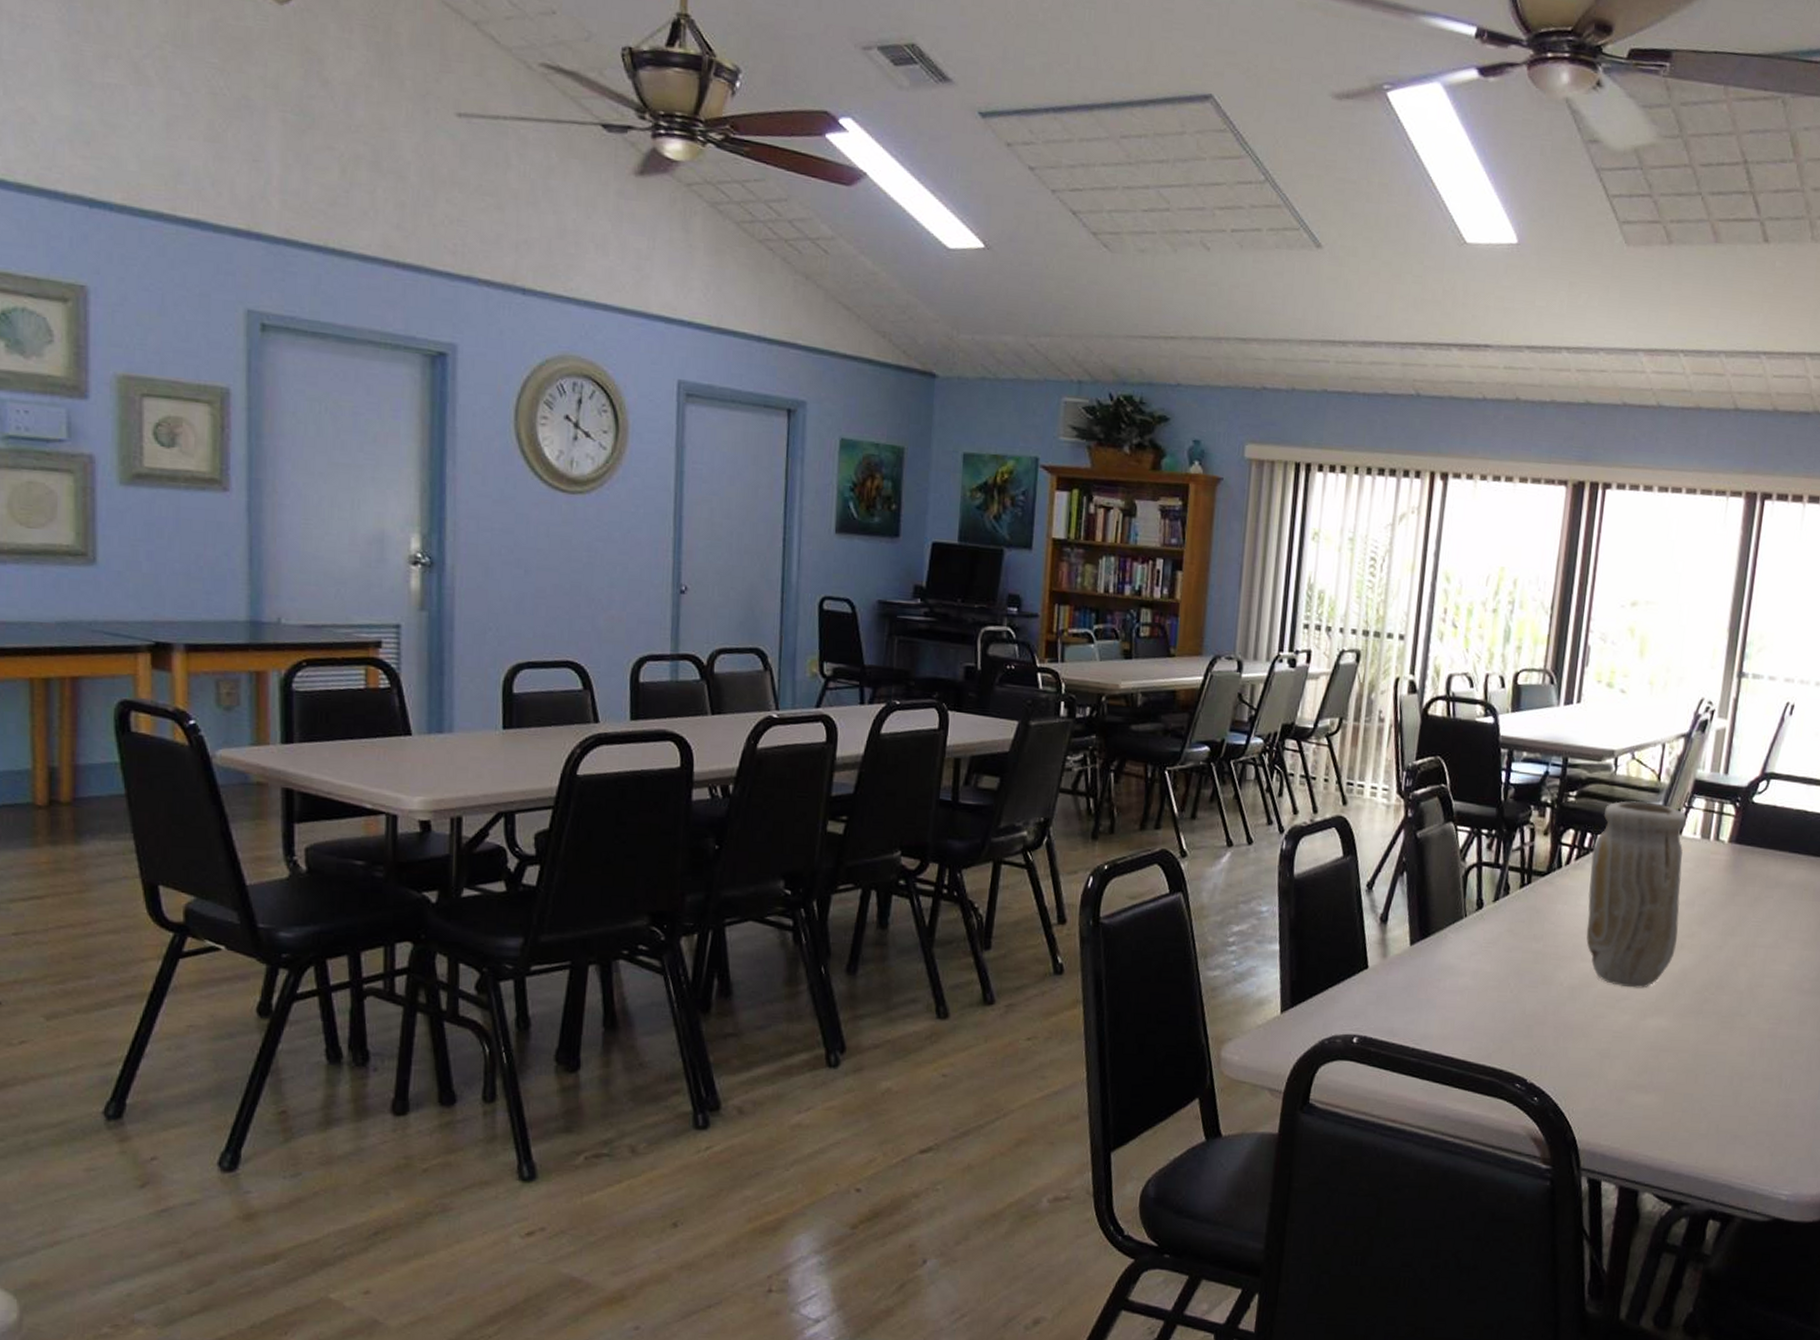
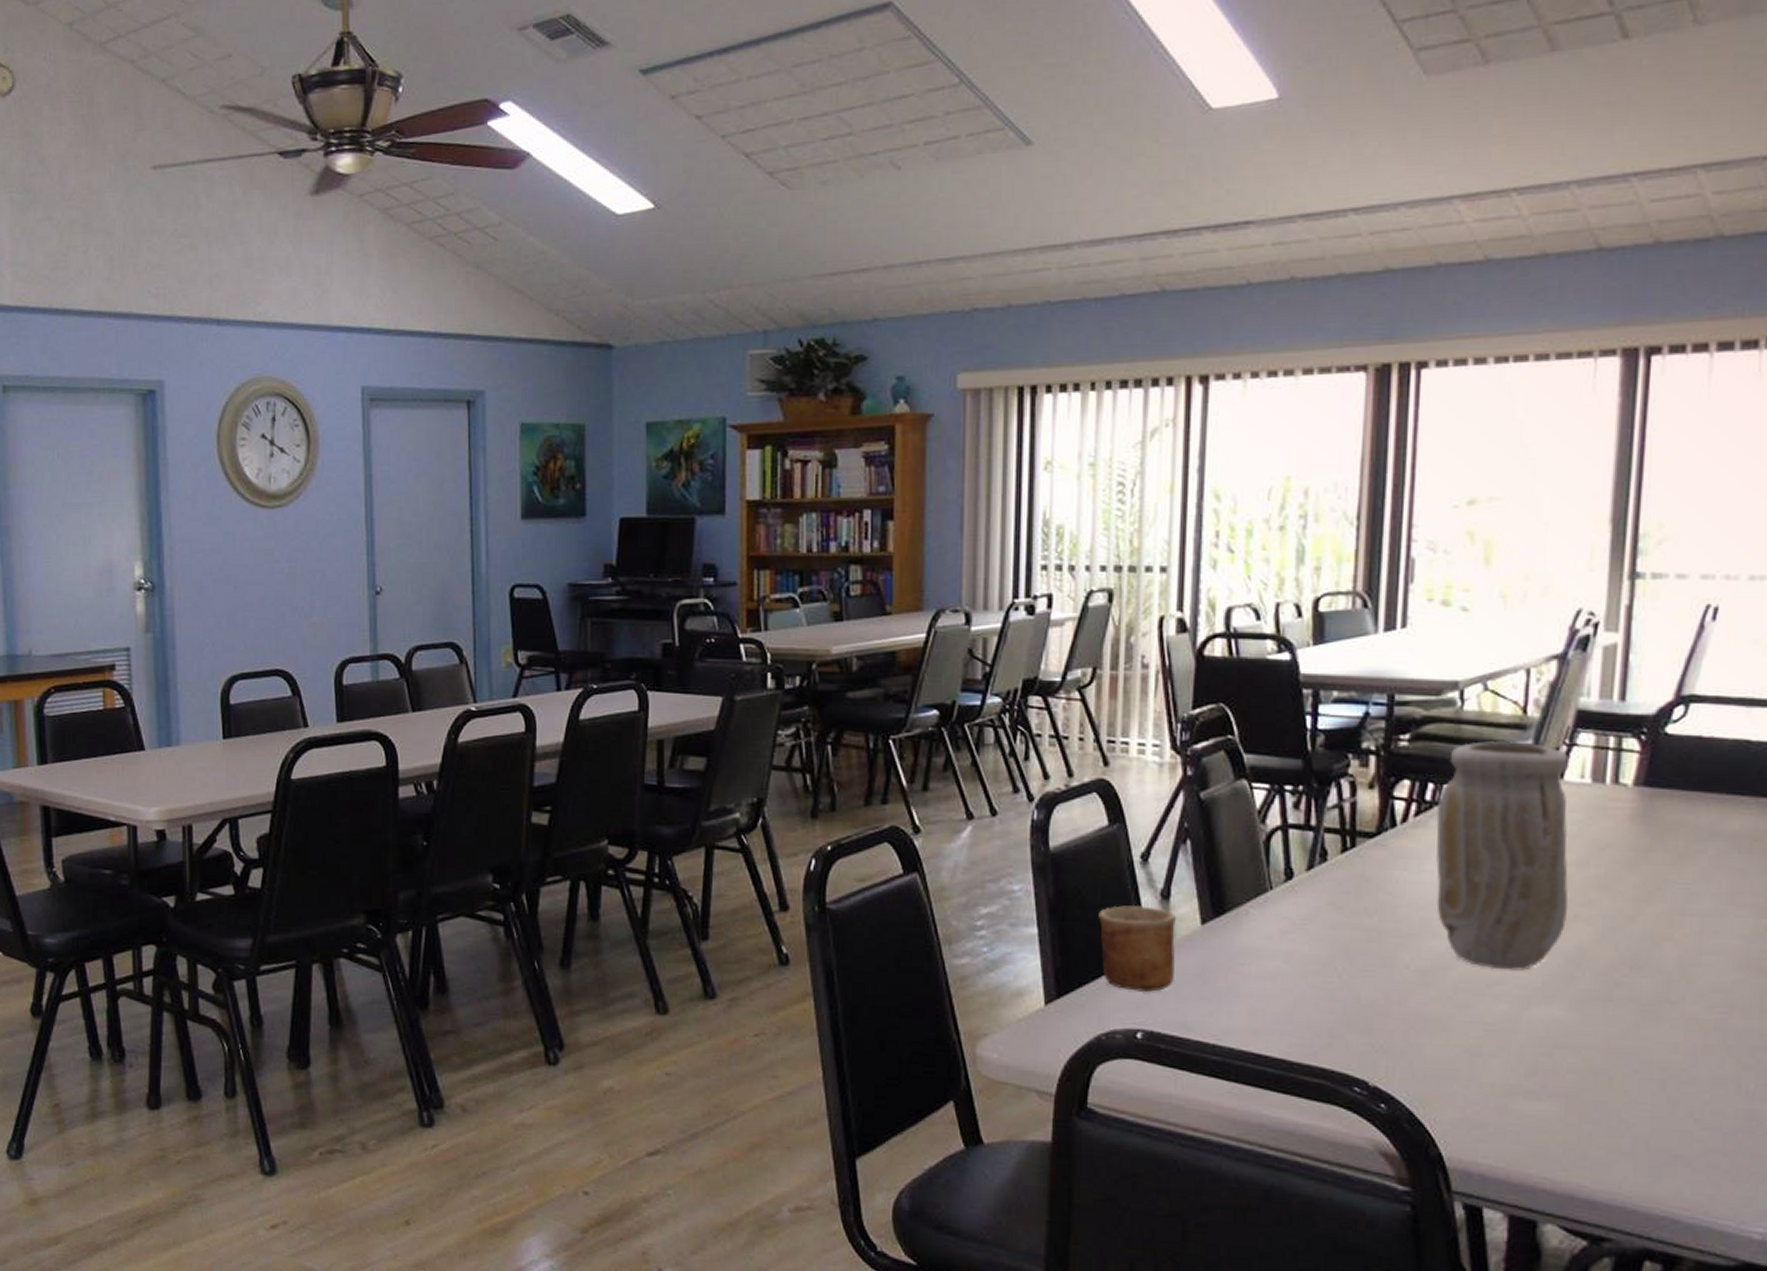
cup: none [1329,926,1391,1003] -> present [1098,904,1176,992]

